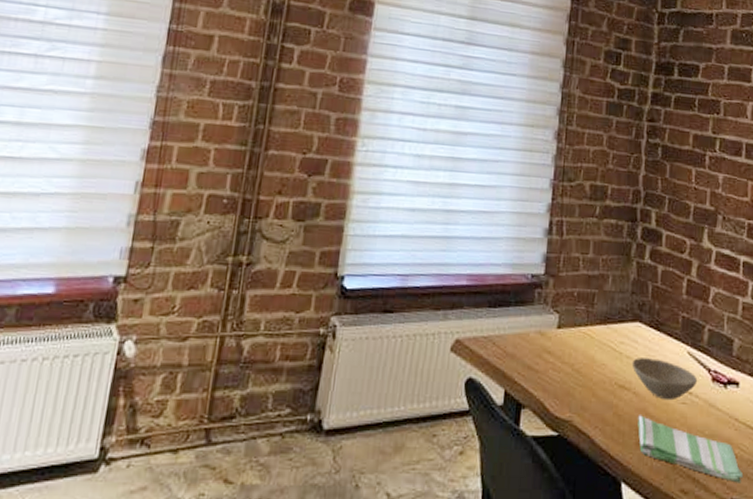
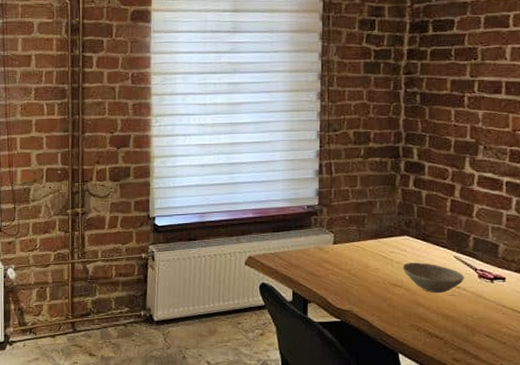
dish towel: present [638,415,744,483] -> none [411,305,512,354]

